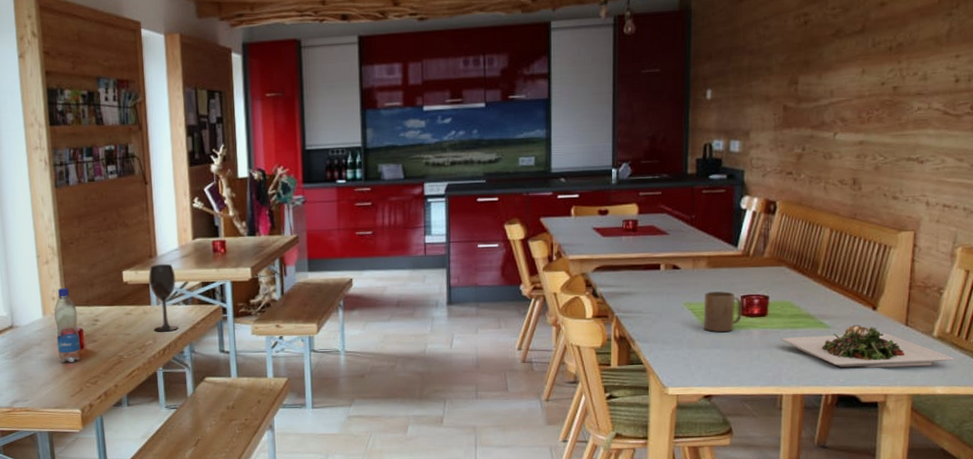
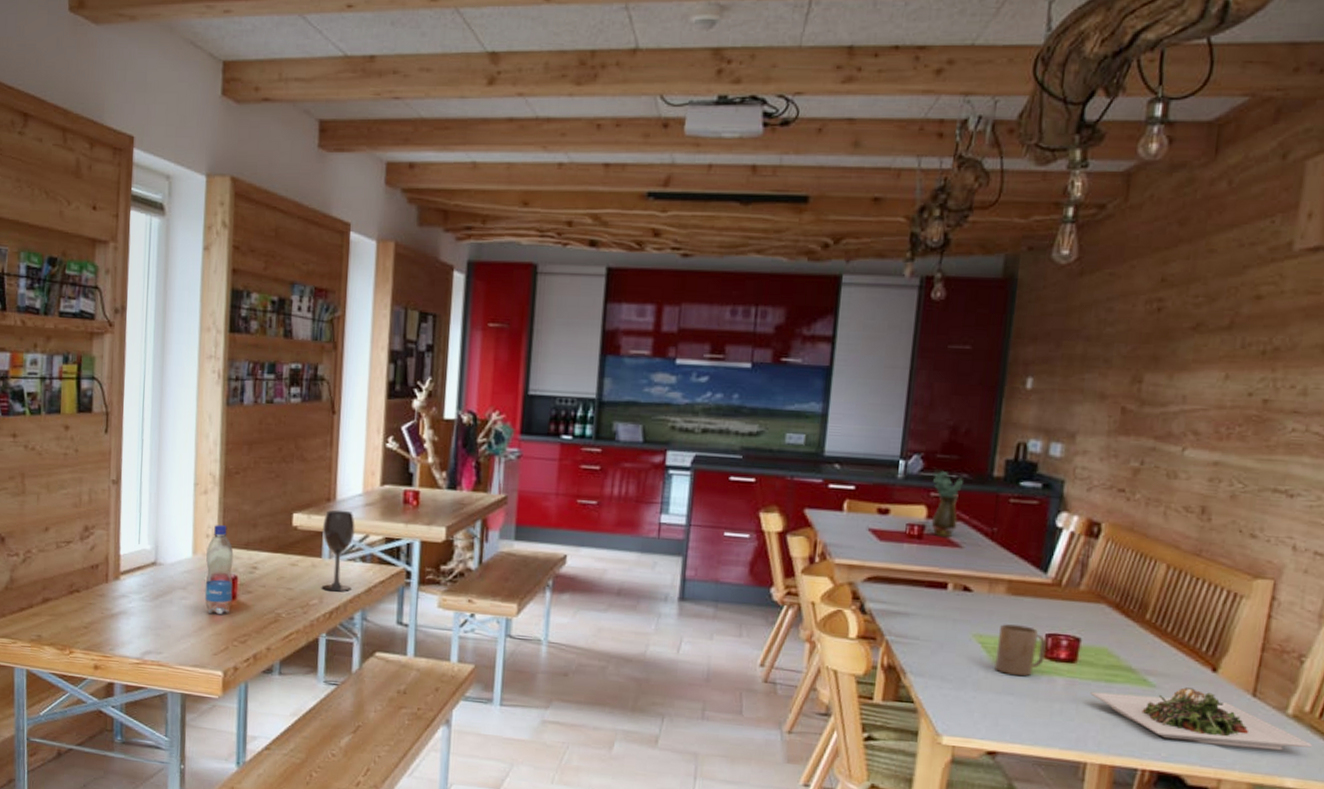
vase: none [639,171,665,228] -> present [930,467,964,538]

